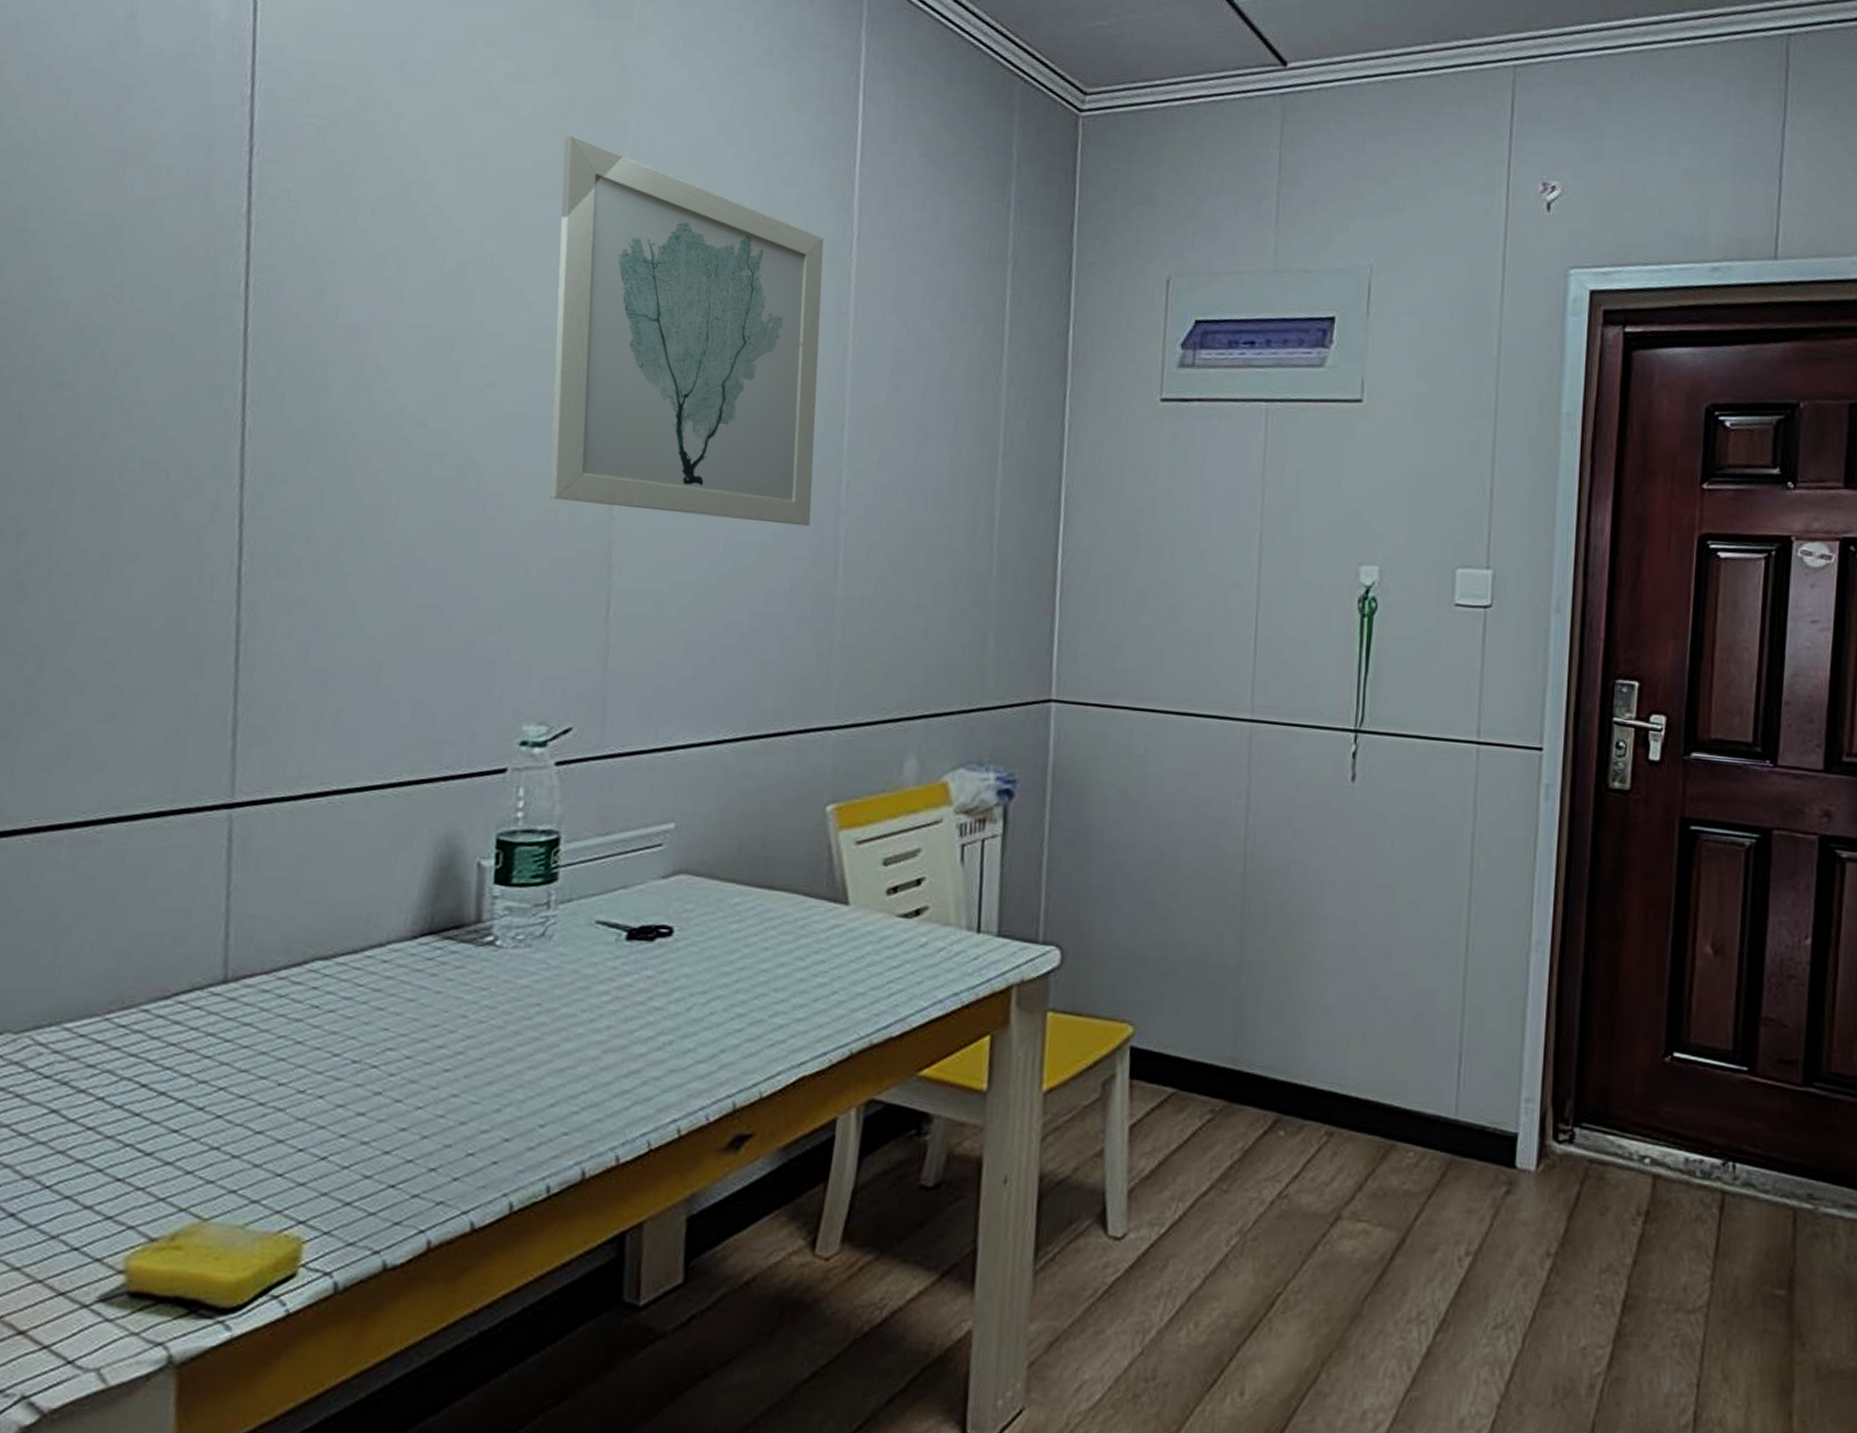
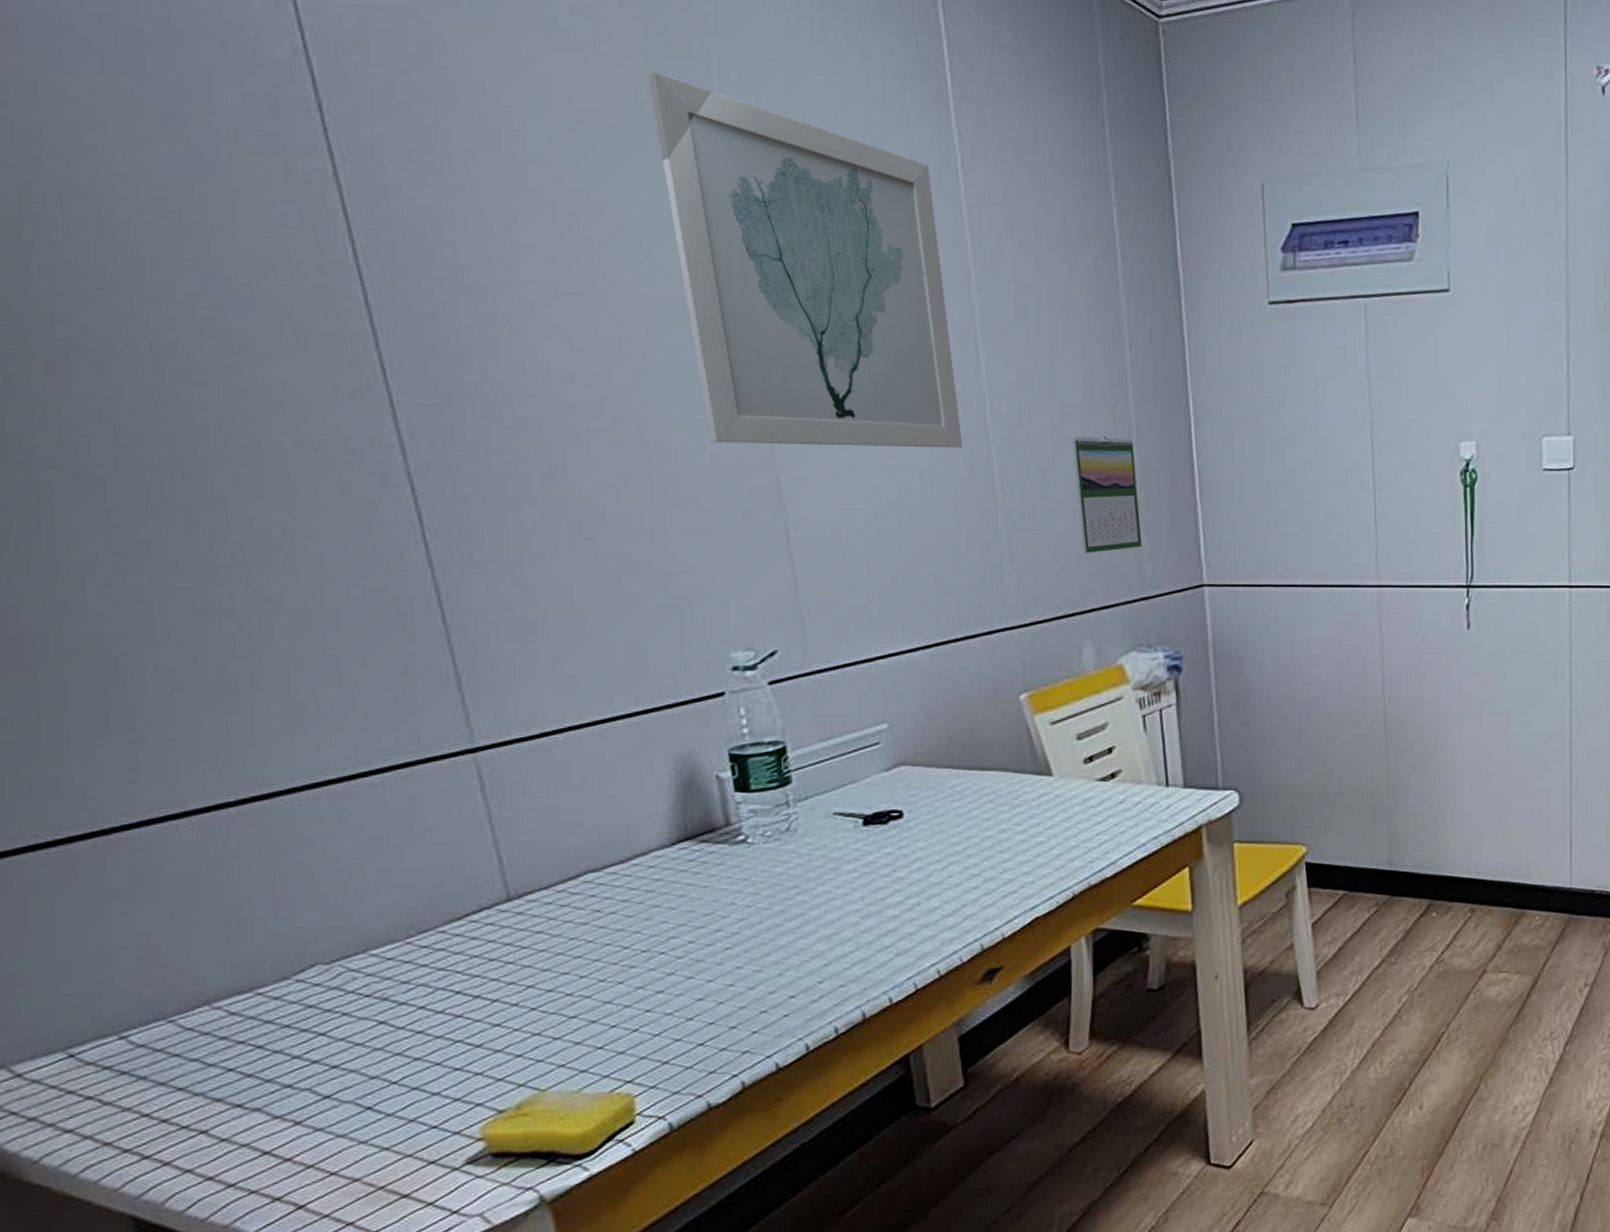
calendar: none [922,524,994,653] -> present [1072,436,1142,553]

